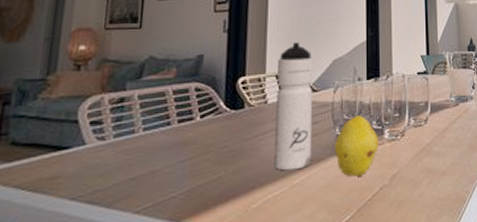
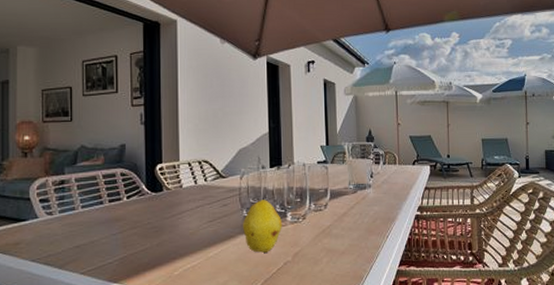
water bottle: present [274,42,313,171] -> none [190,133,223,245]

